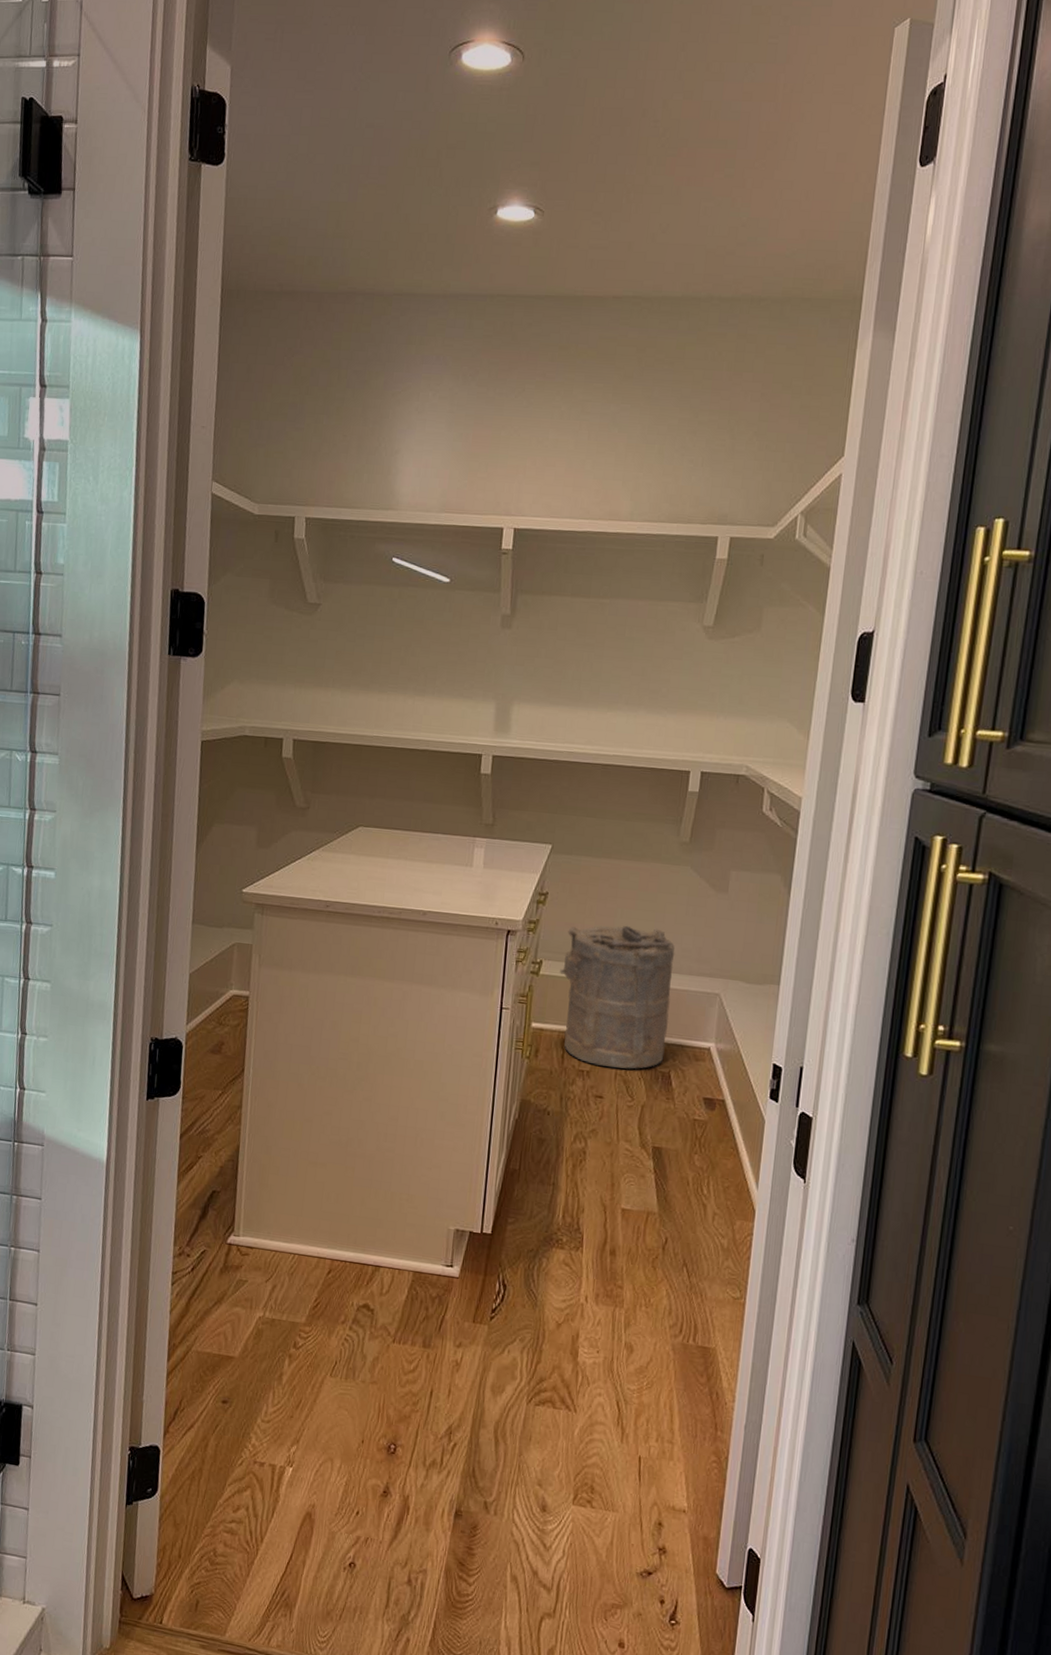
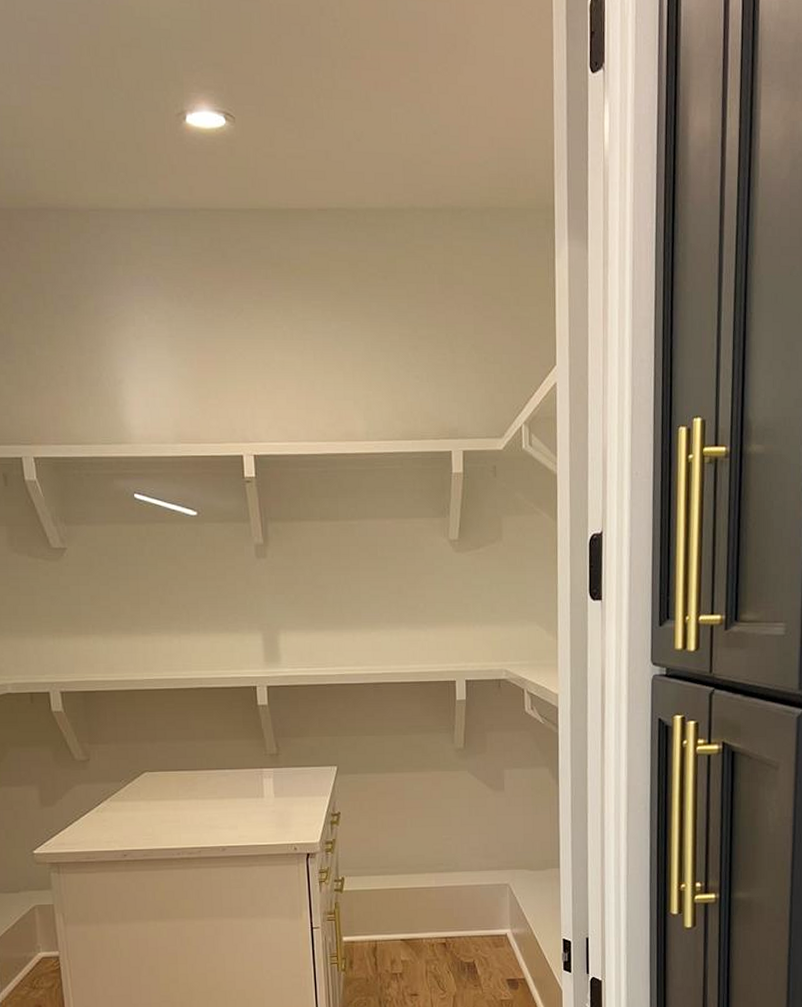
laundry hamper: present [560,925,675,1069] -> none [362,832,467,967]

